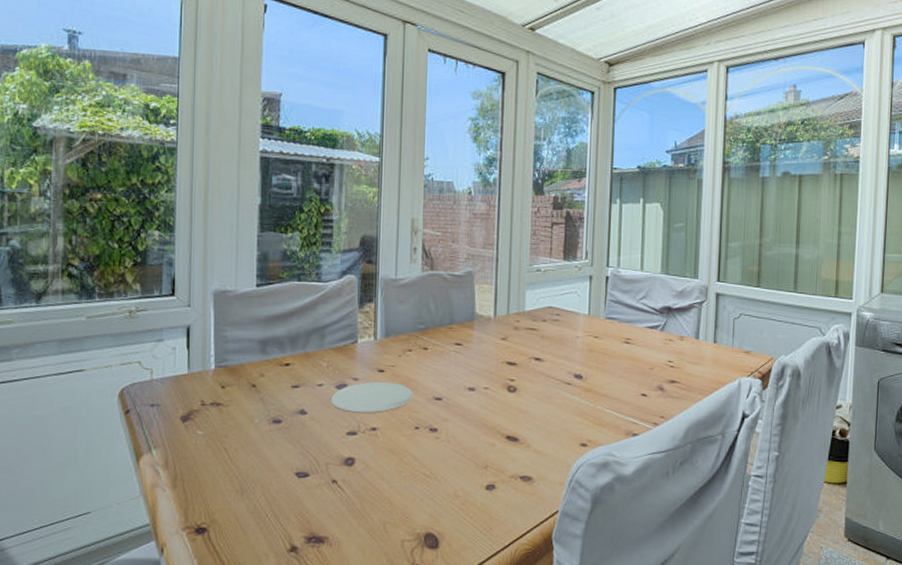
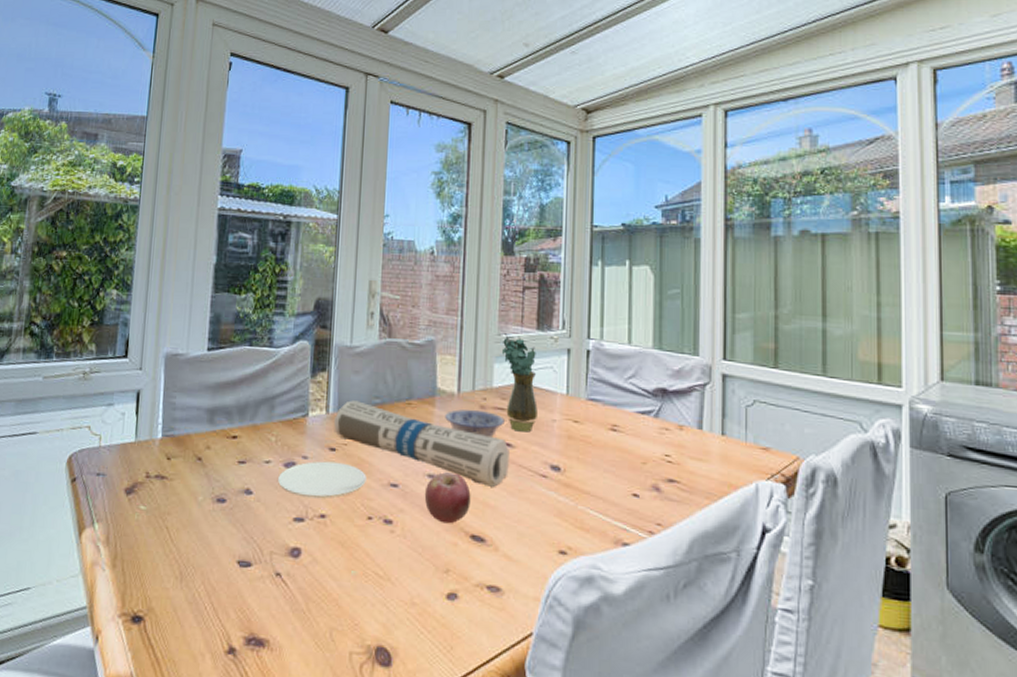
newspaper: none [382,327,539,395] -> present [334,400,509,487]
fruit: none [465,385,506,428] -> present [424,472,471,524]
bowl: none [483,330,535,355] -> present [445,409,505,439]
vase: none [532,264,564,348] -> present [501,333,538,432]

